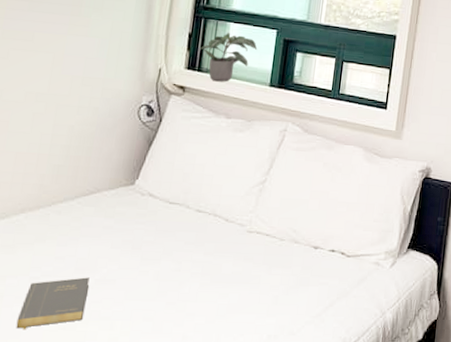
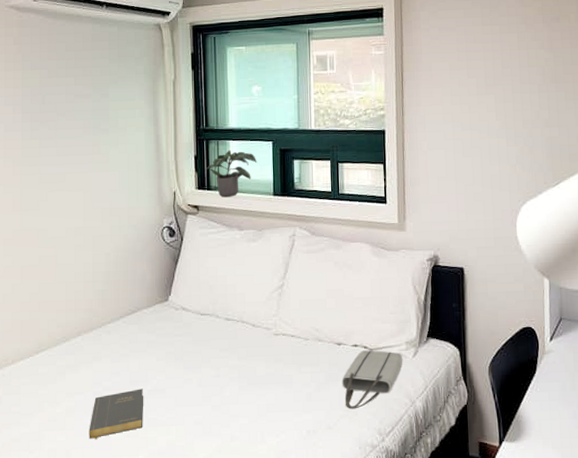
tote bag: none [312,256,380,316] -> present [341,350,403,410]

